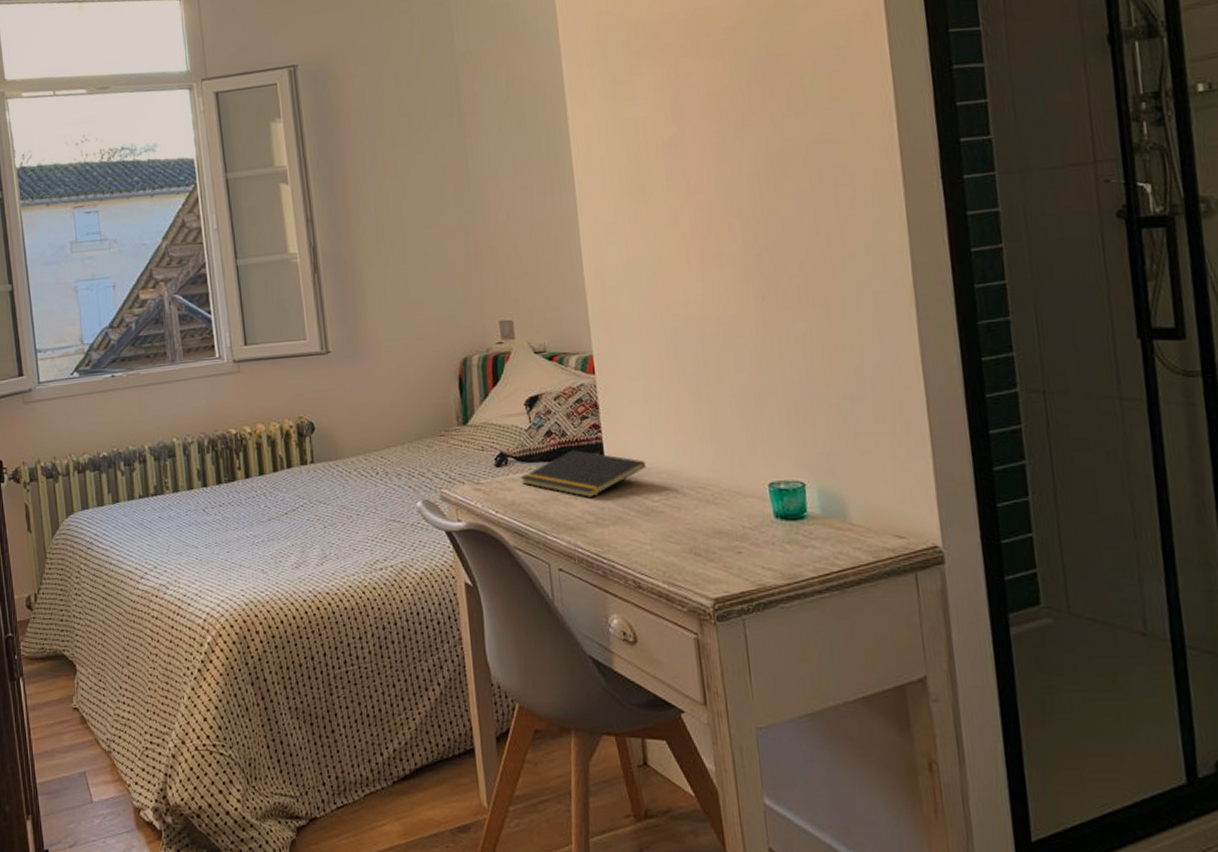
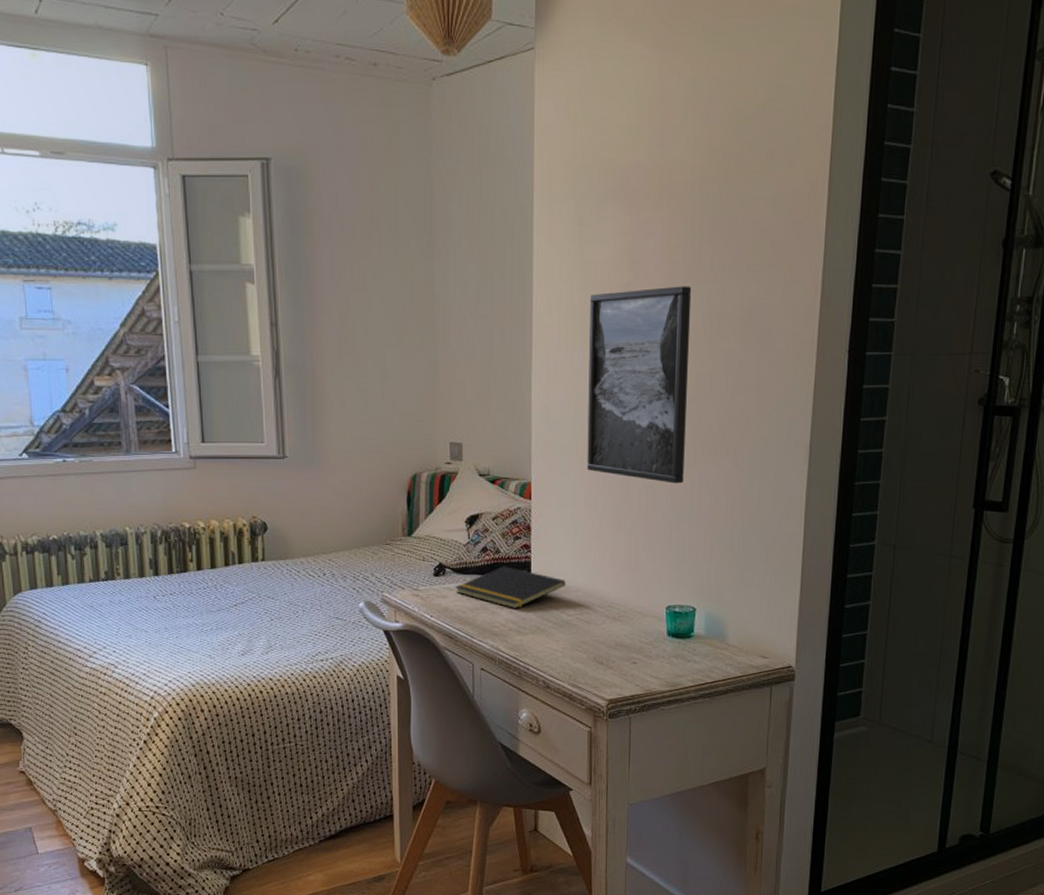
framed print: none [633,130,768,343] -> present [587,286,692,484]

